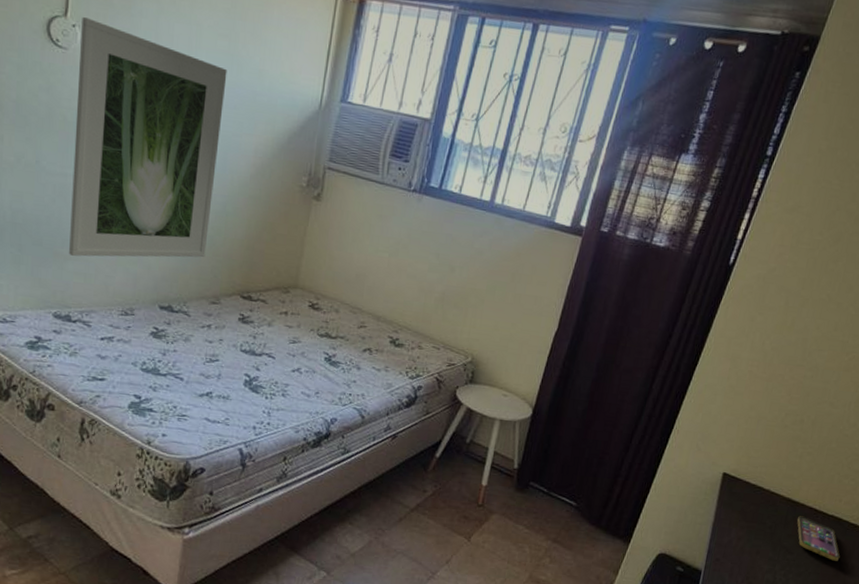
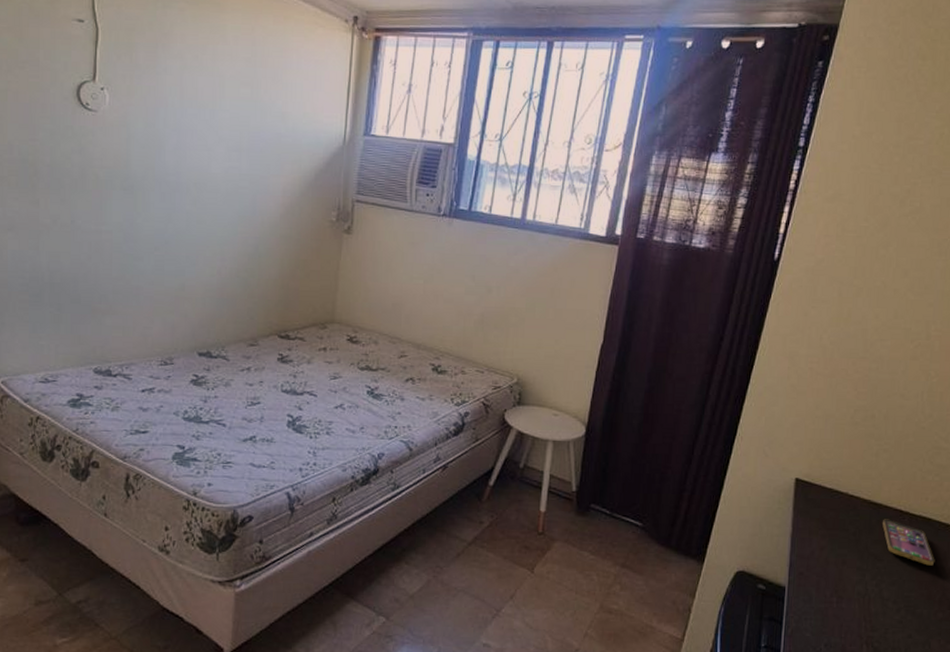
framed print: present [69,17,228,258] -> none [107,80,252,310]

